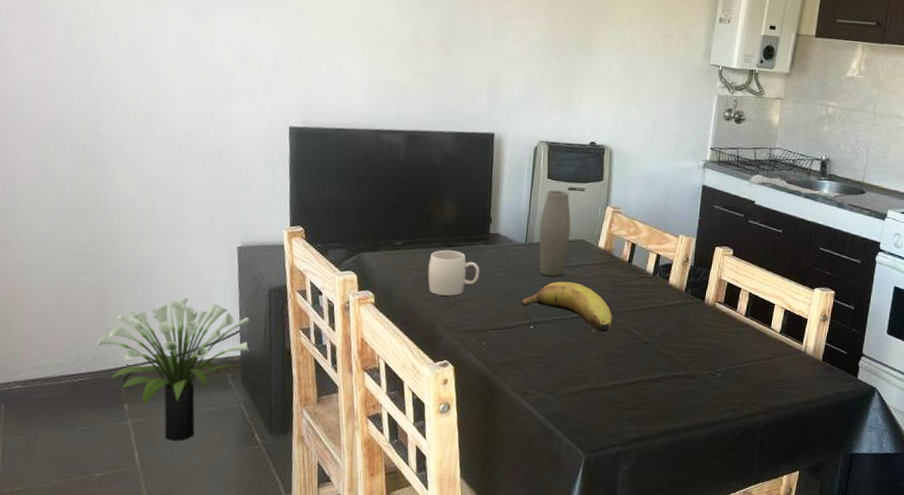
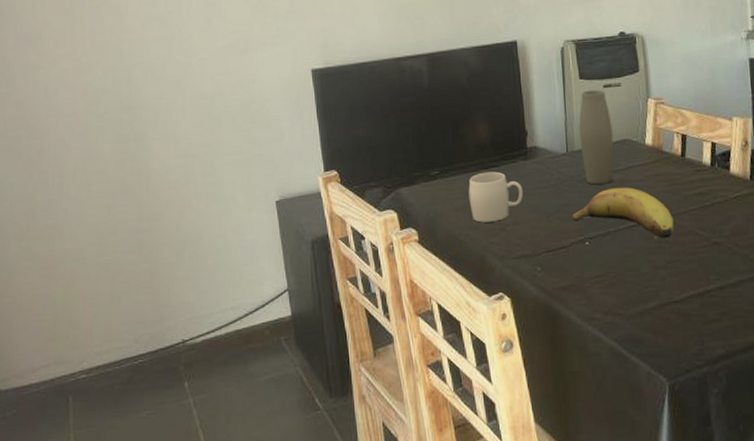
potted plant: present [96,298,250,441] -> none [151,261,300,416]

